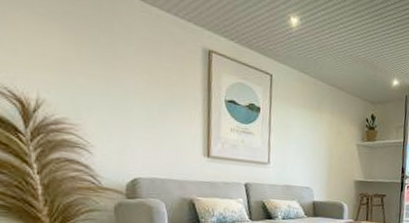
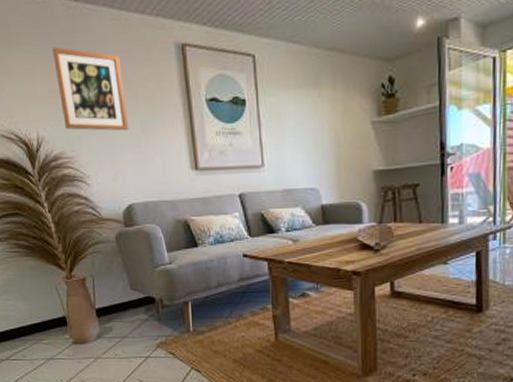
wall art: none [71,18,146,112] -> present [52,46,129,131]

